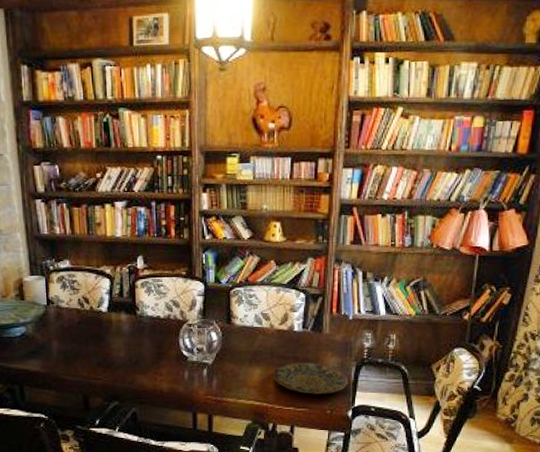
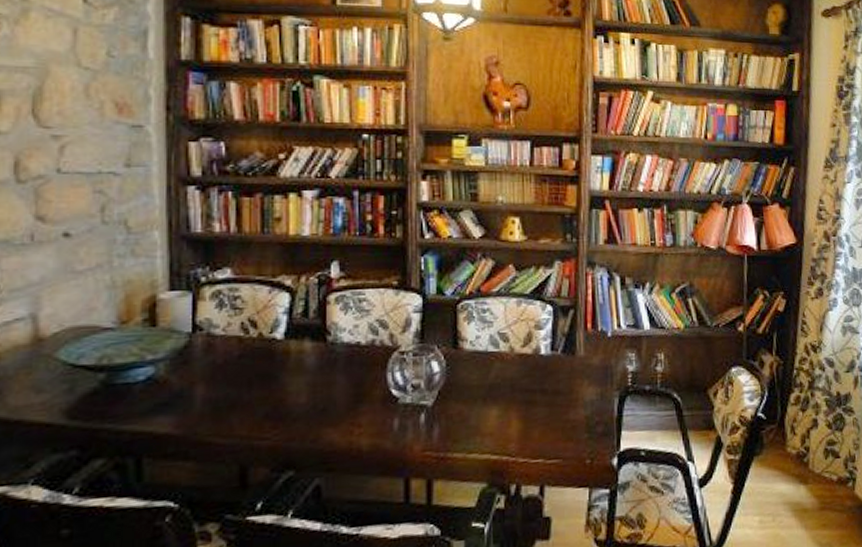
plate: present [272,362,349,394] -> none [514,395,611,439]

